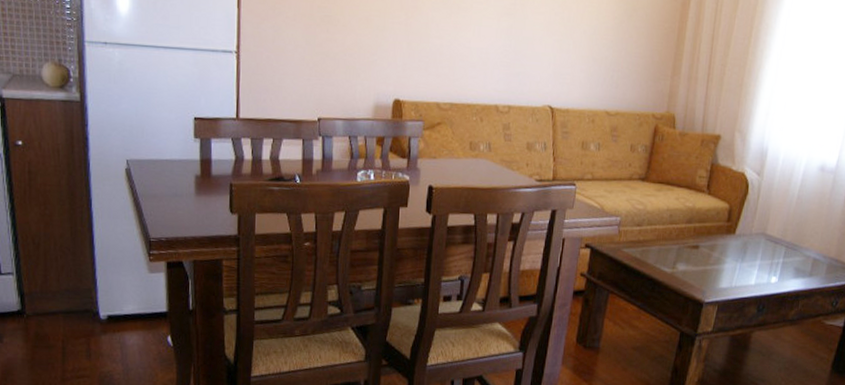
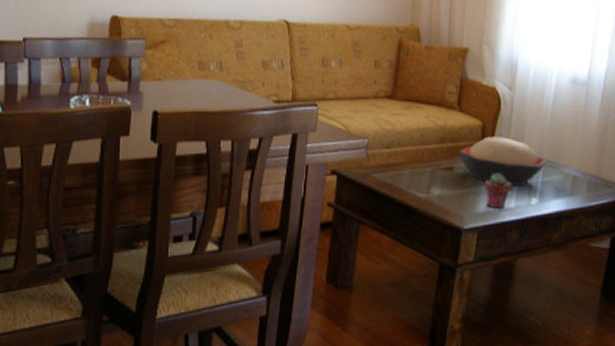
decorative bowl: none [705,218,789,266] -> present [459,136,547,186]
potted succulent: none [727,252,753,285] -> present [485,173,511,209]

